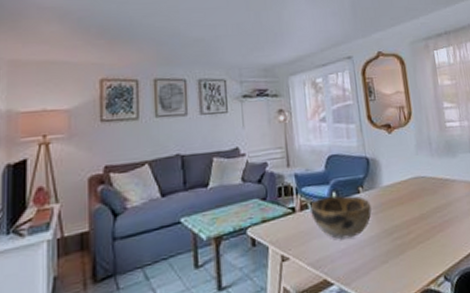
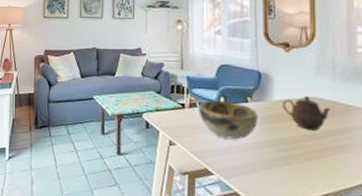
teapot: none [391,176,433,212] -> present [282,96,331,130]

